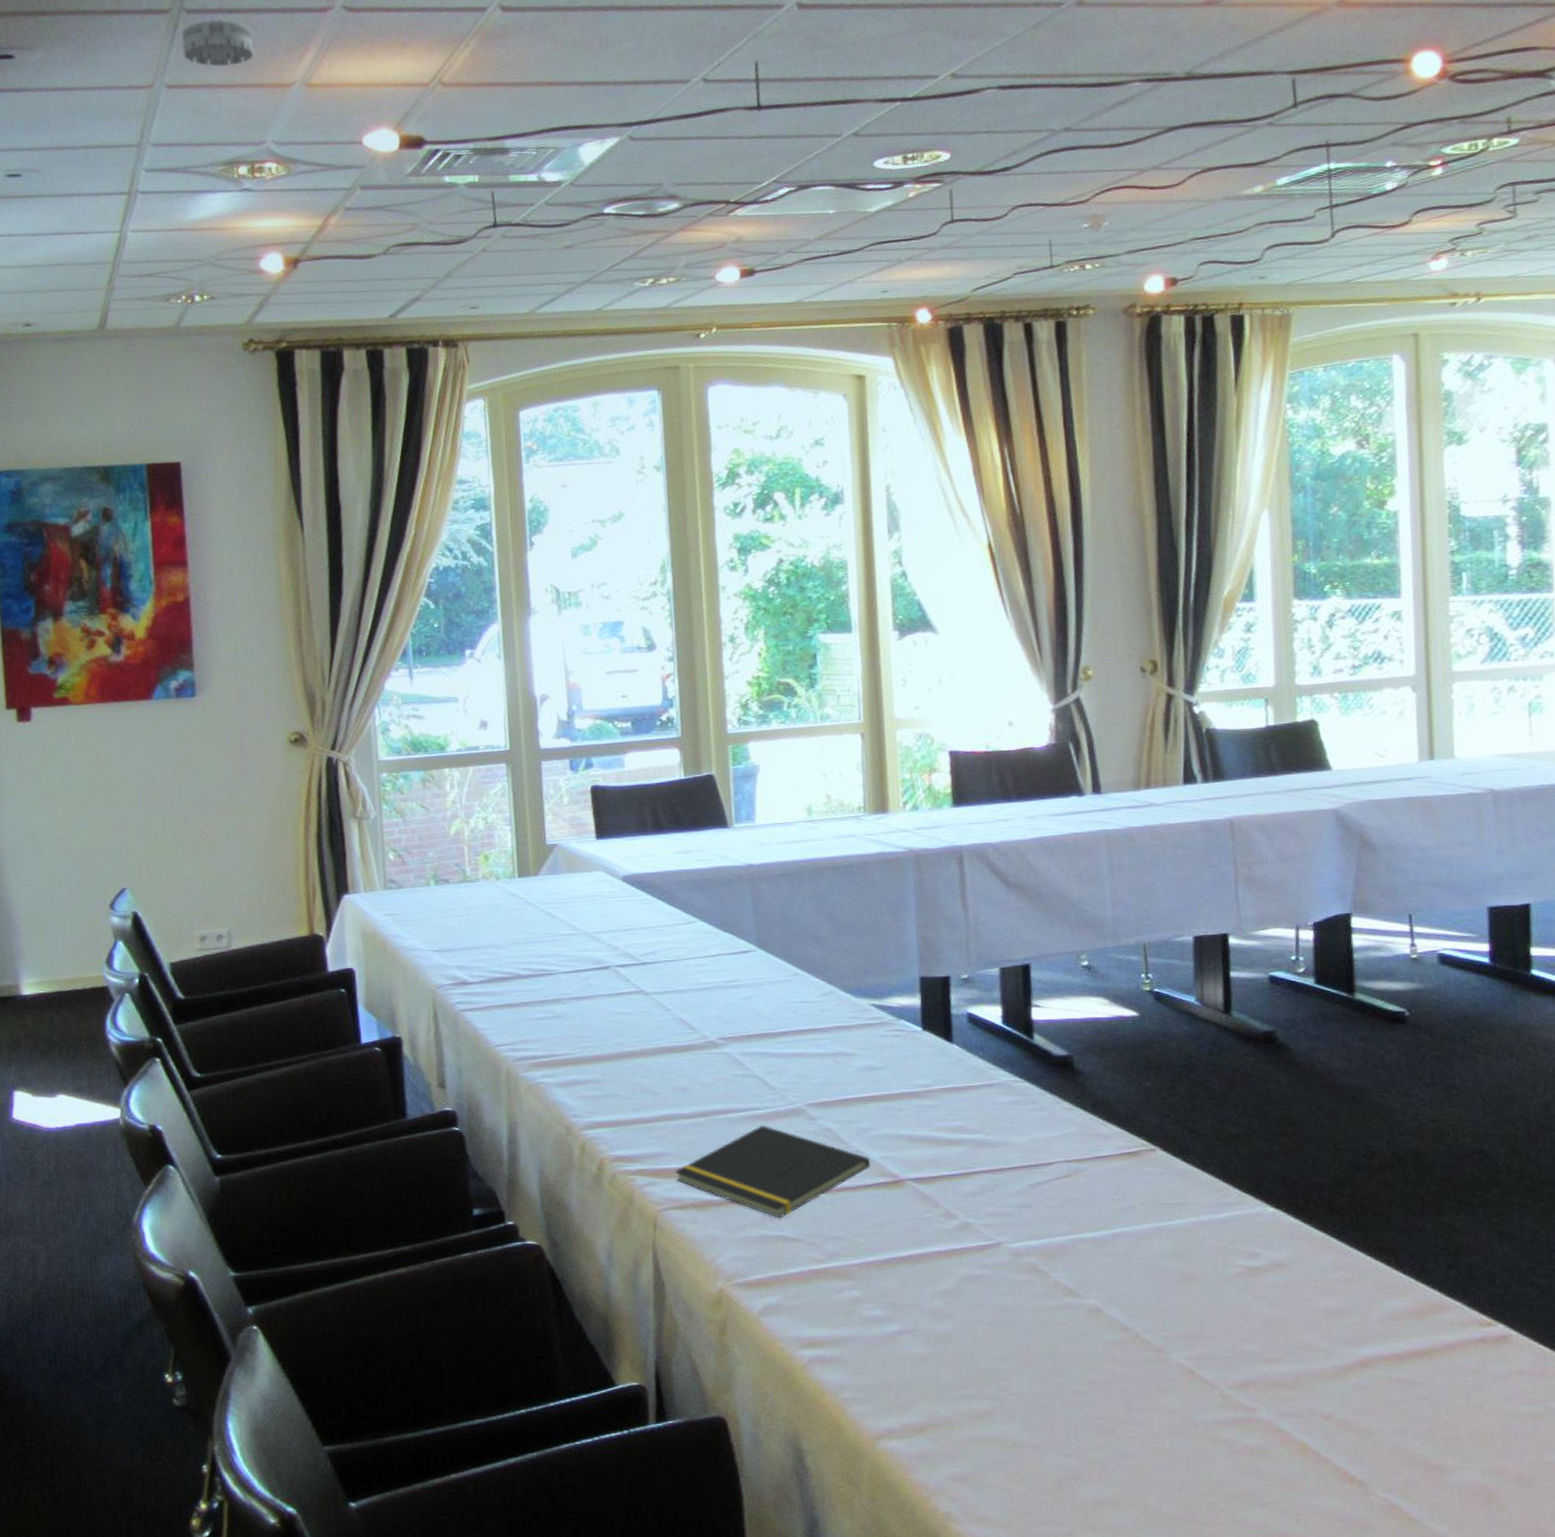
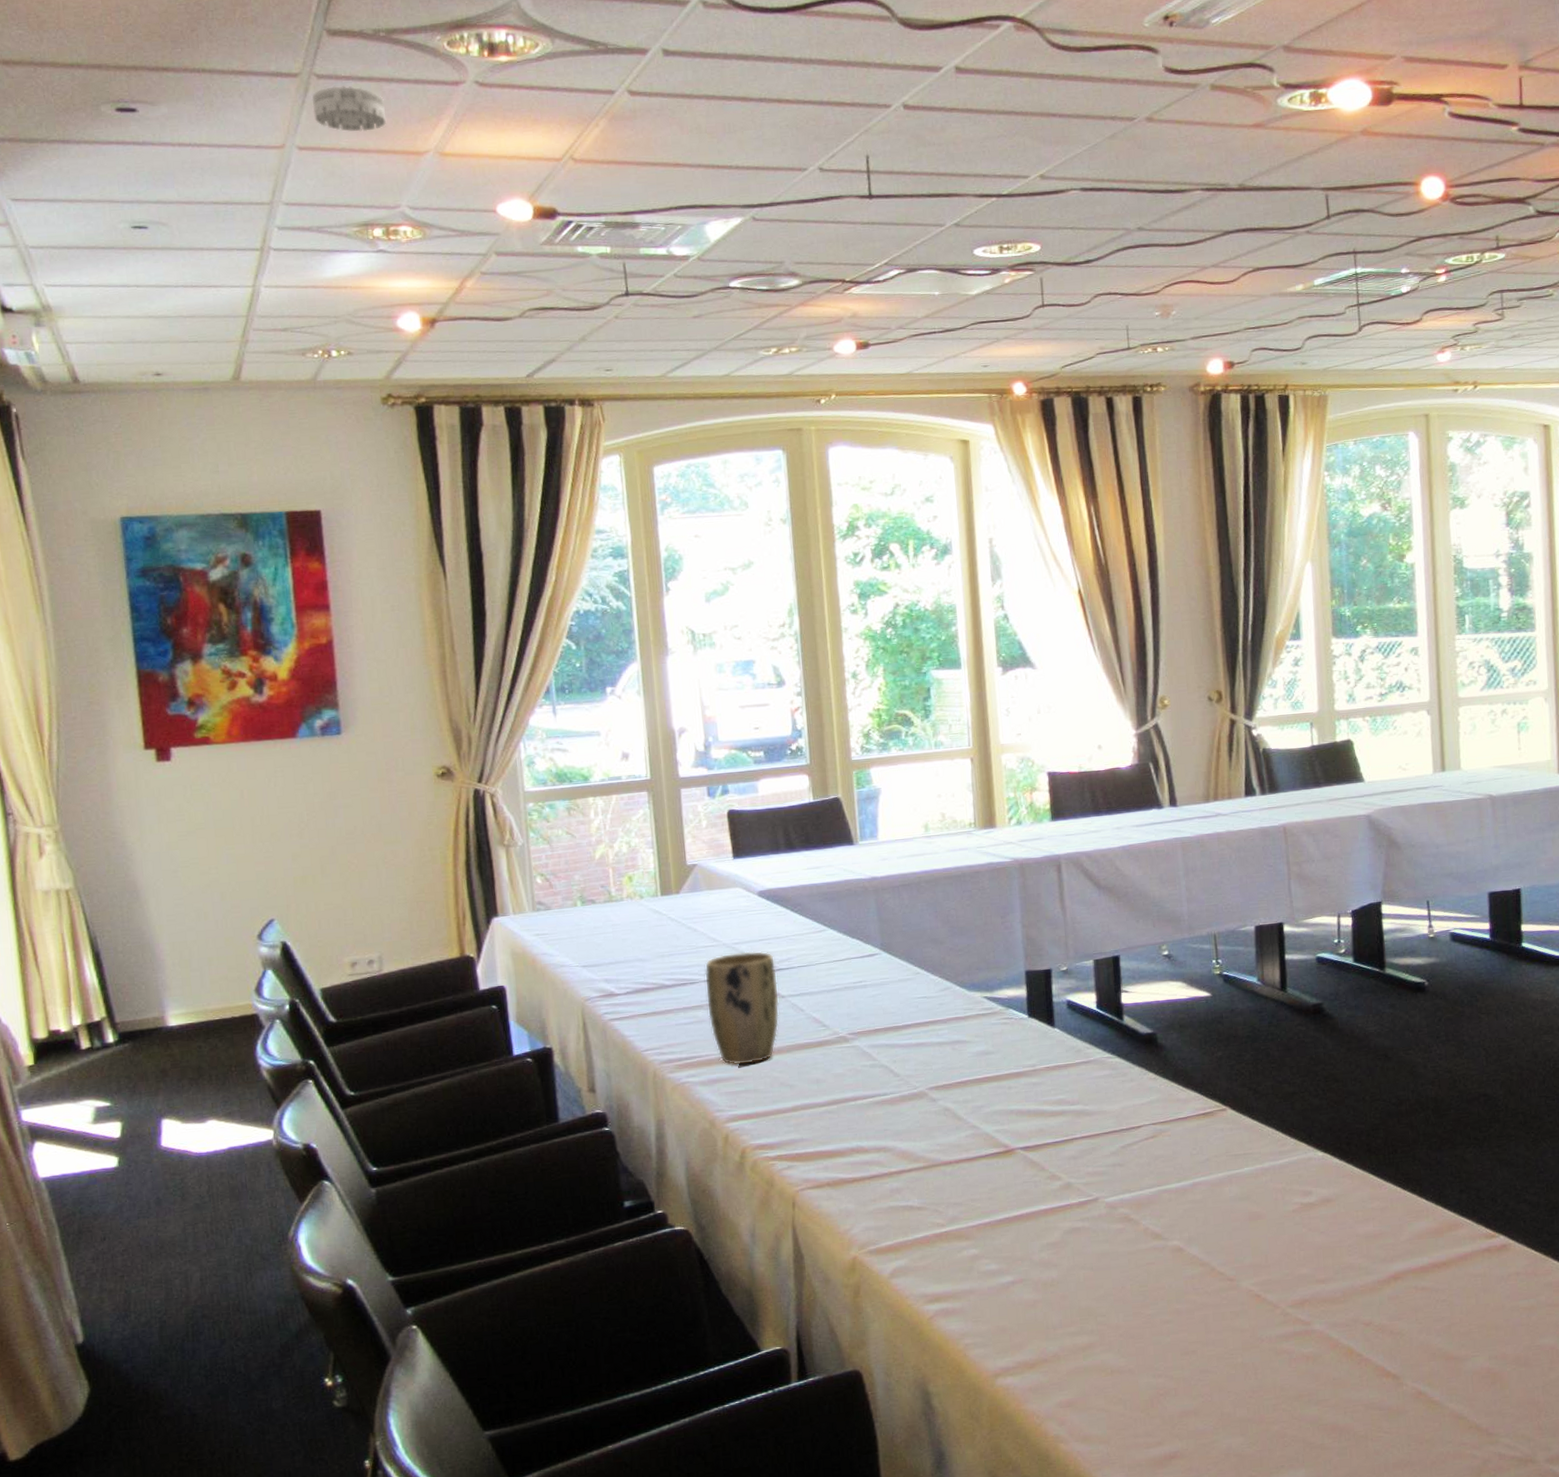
plant pot: none [563,942,643,1067] -> present [705,951,779,1065]
notepad: present [674,1124,871,1219] -> none [810,1108,986,1191]

